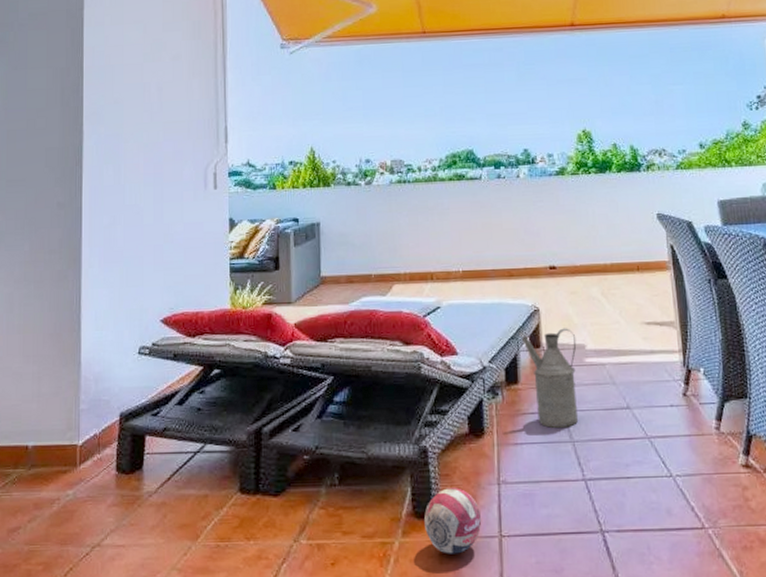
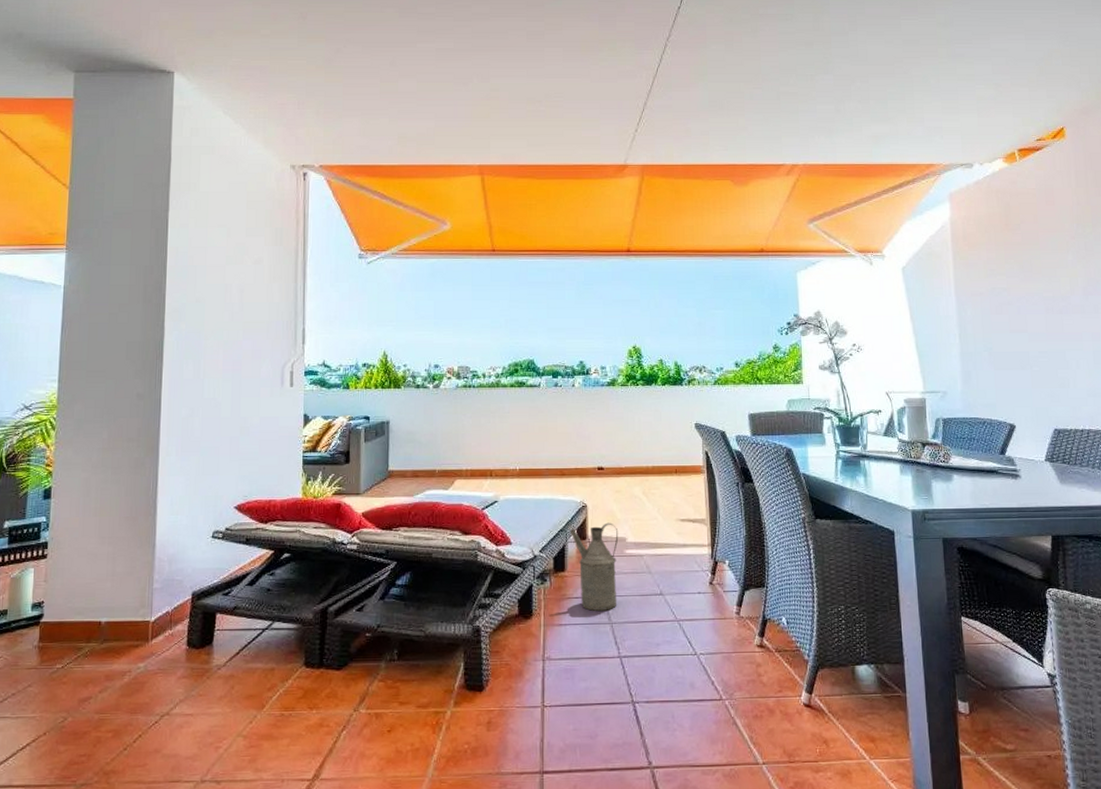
ball: present [424,488,482,554] -> none [475,663,527,722]

